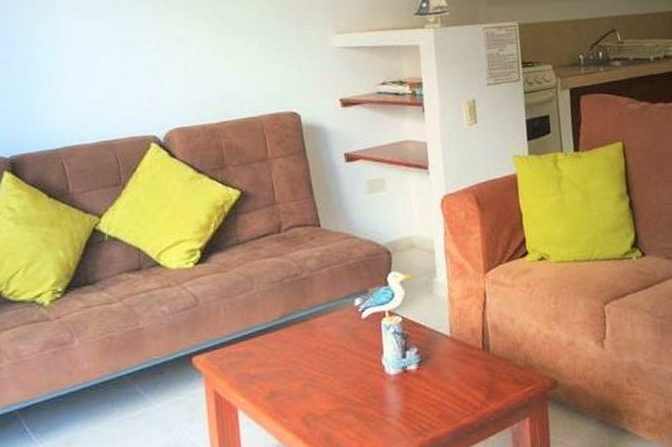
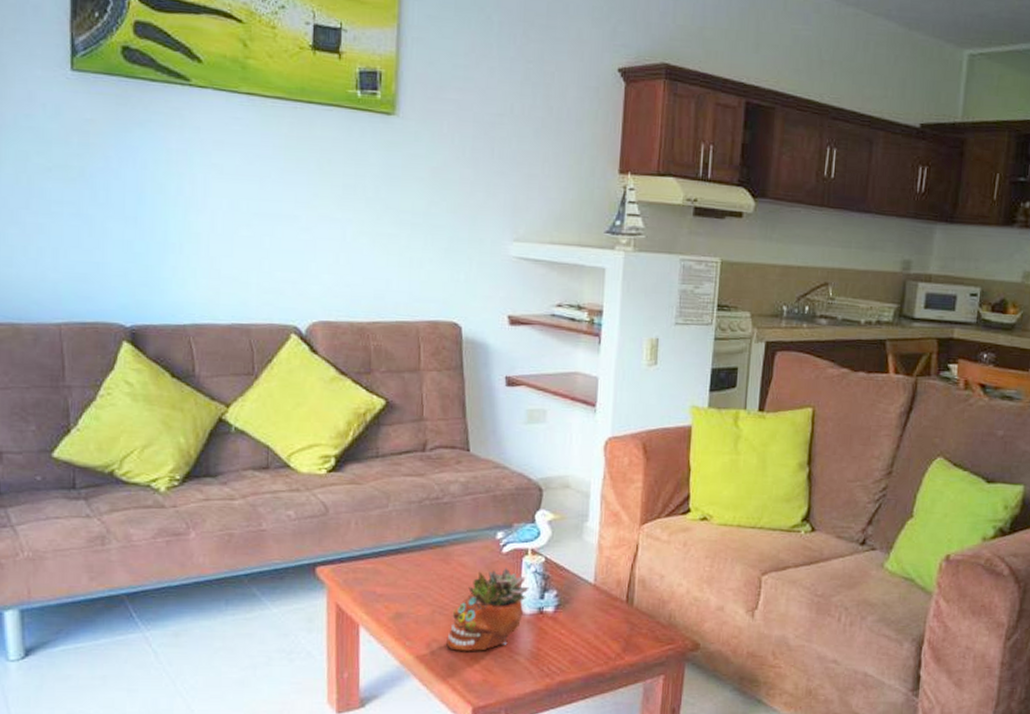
succulent planter: none [319,331,391,422] -> present [445,566,529,651]

